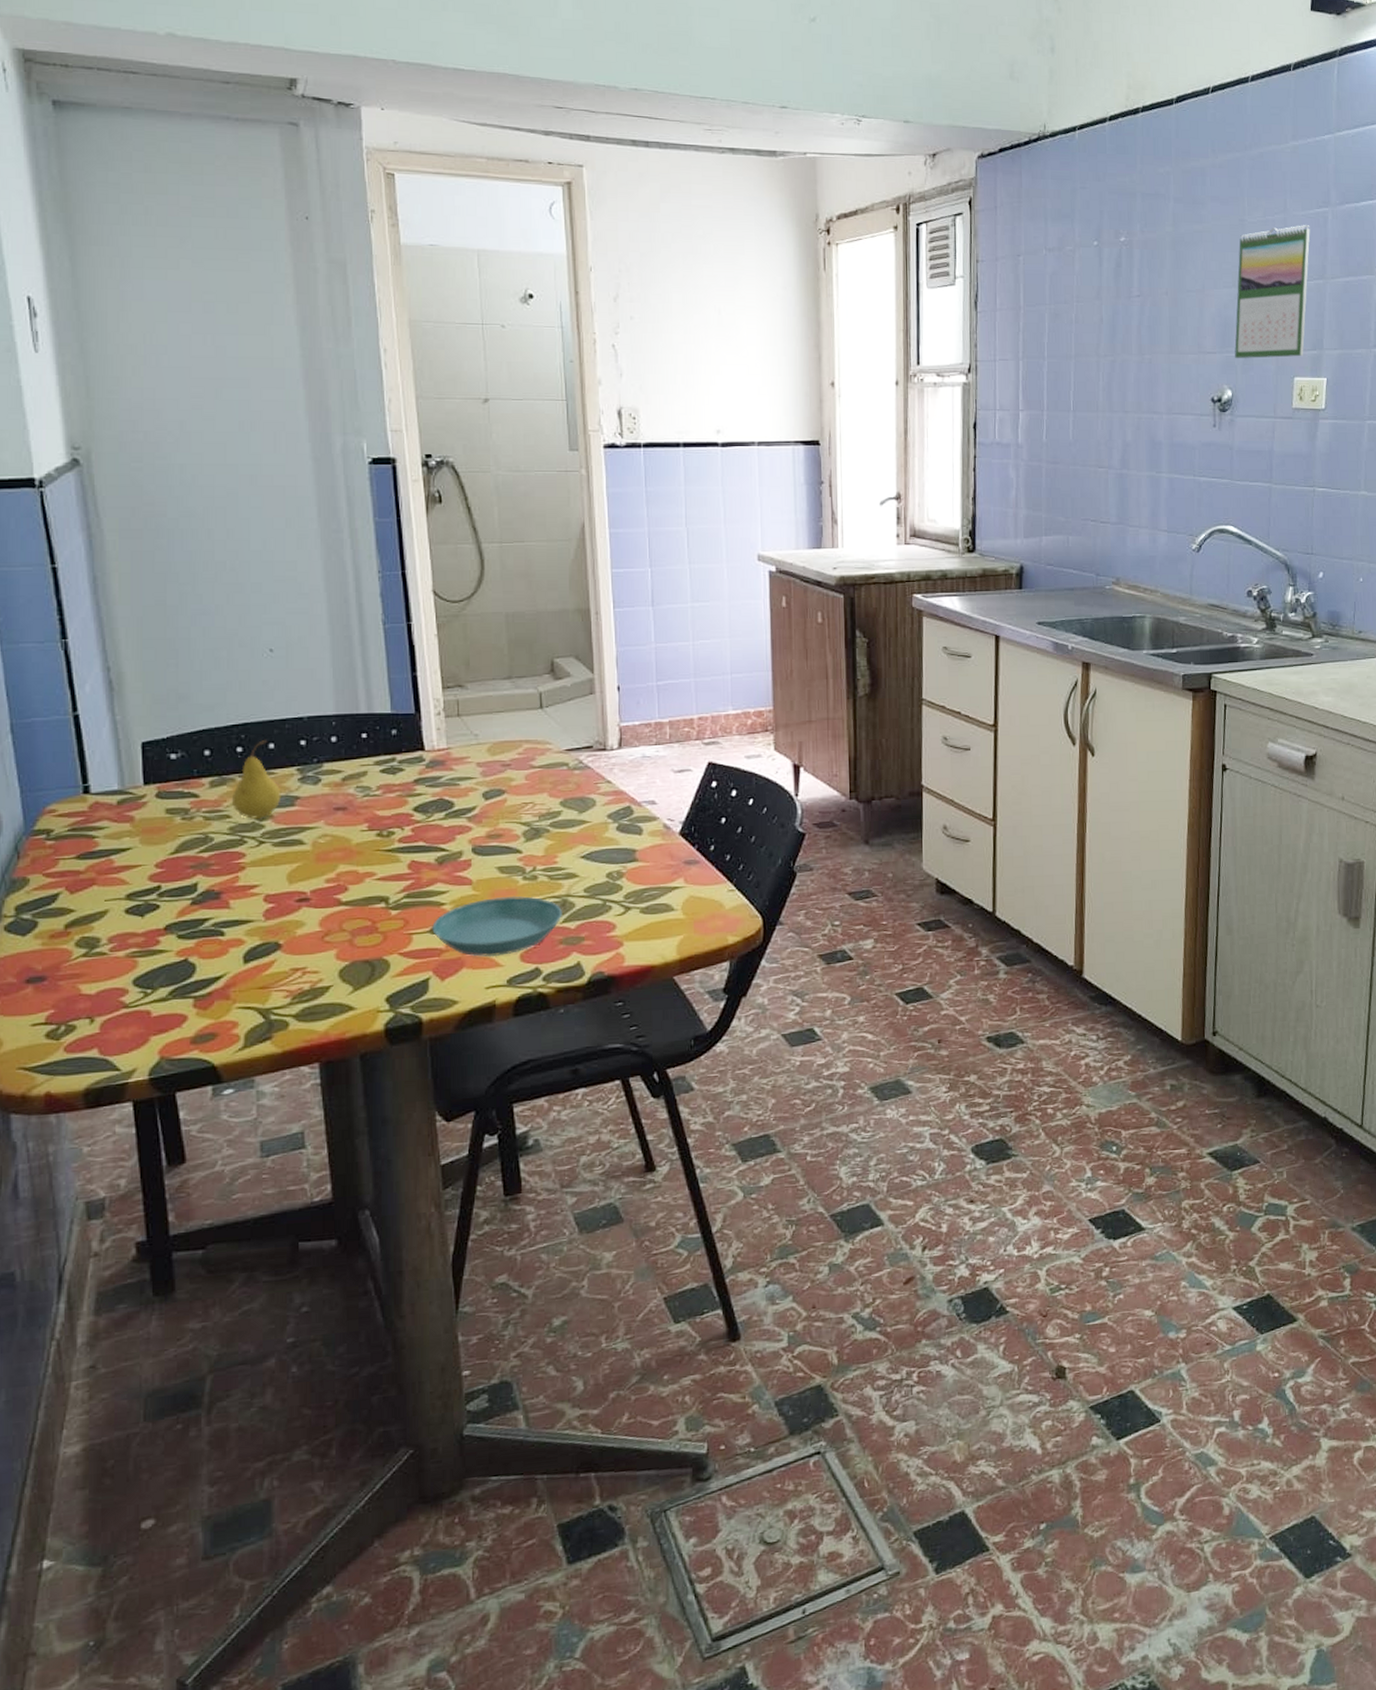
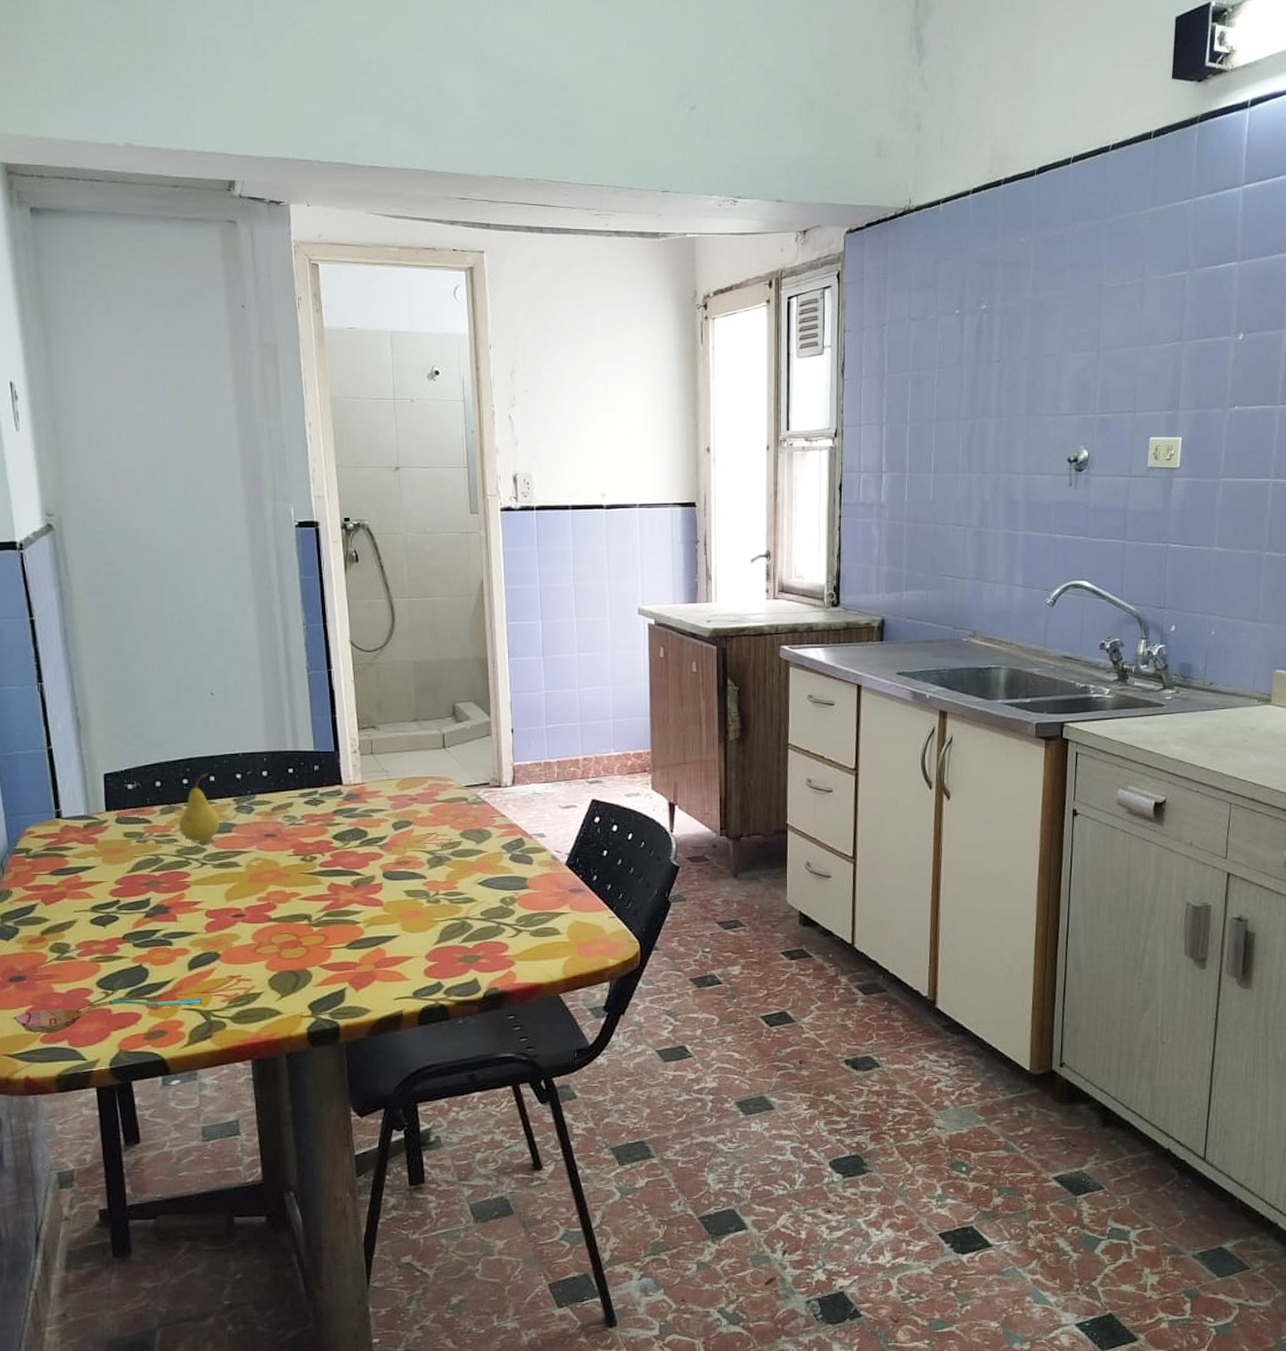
soupspoon: none [33,994,259,1042] -> present [15,997,202,1033]
saucer: present [432,895,562,958] -> none [348,917,461,972]
calendar: present [1234,225,1310,358] -> none [1091,289,1168,419]

